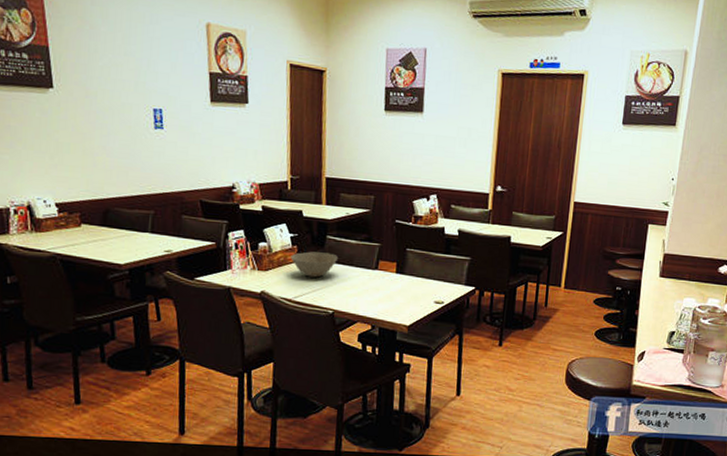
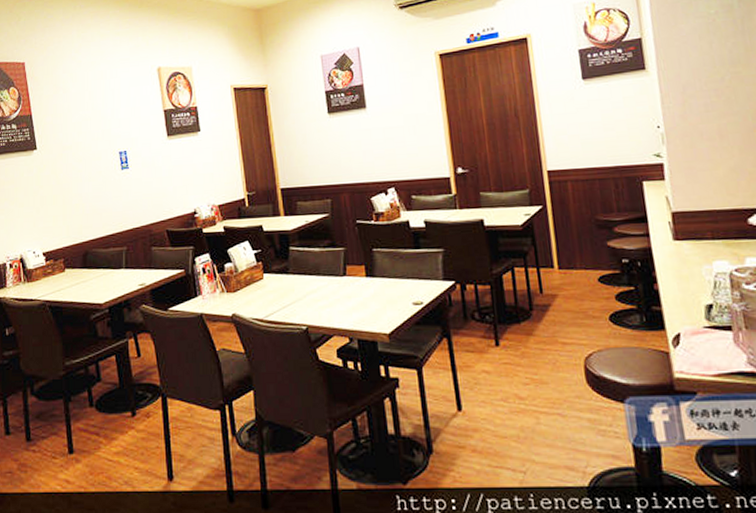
bowl: present [290,251,339,278] -> none [257,265,304,293]

